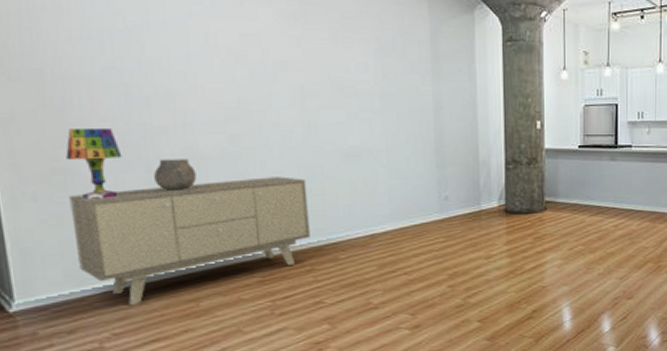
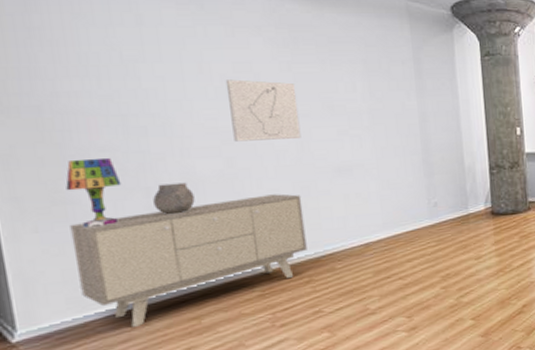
wall art: none [232,52,309,119] -> present [225,79,301,142]

